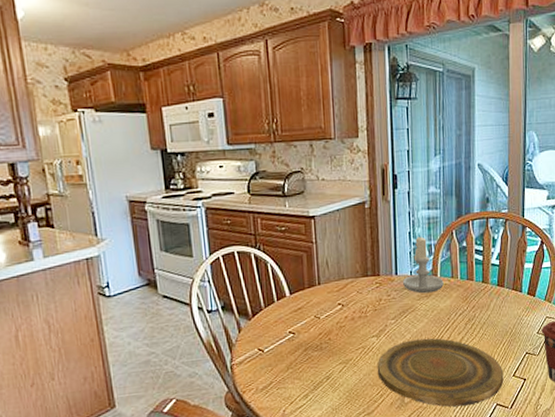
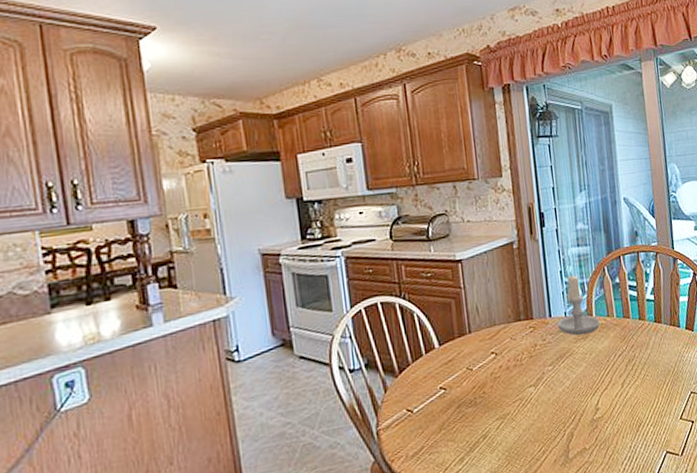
plate: present [377,338,504,407] -> none [536,383,671,460]

